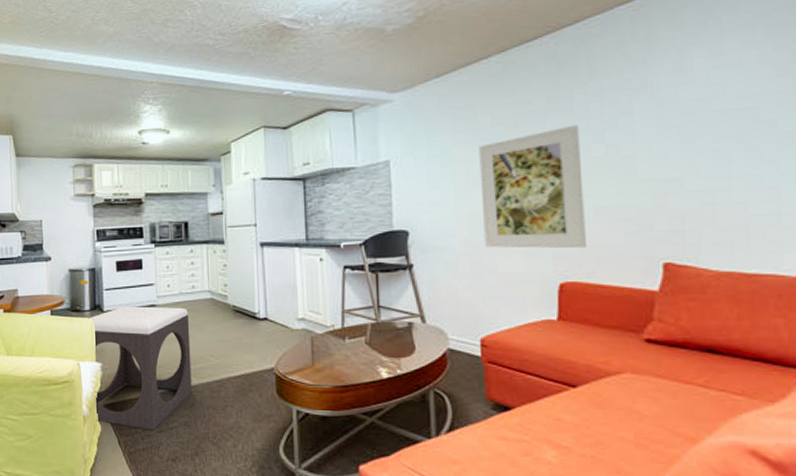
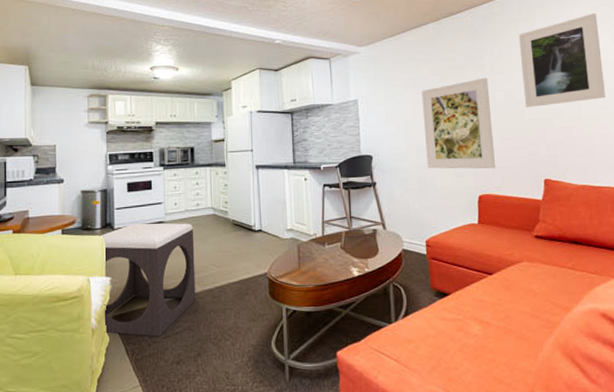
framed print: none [629,22,774,165] -> present [518,13,605,108]

